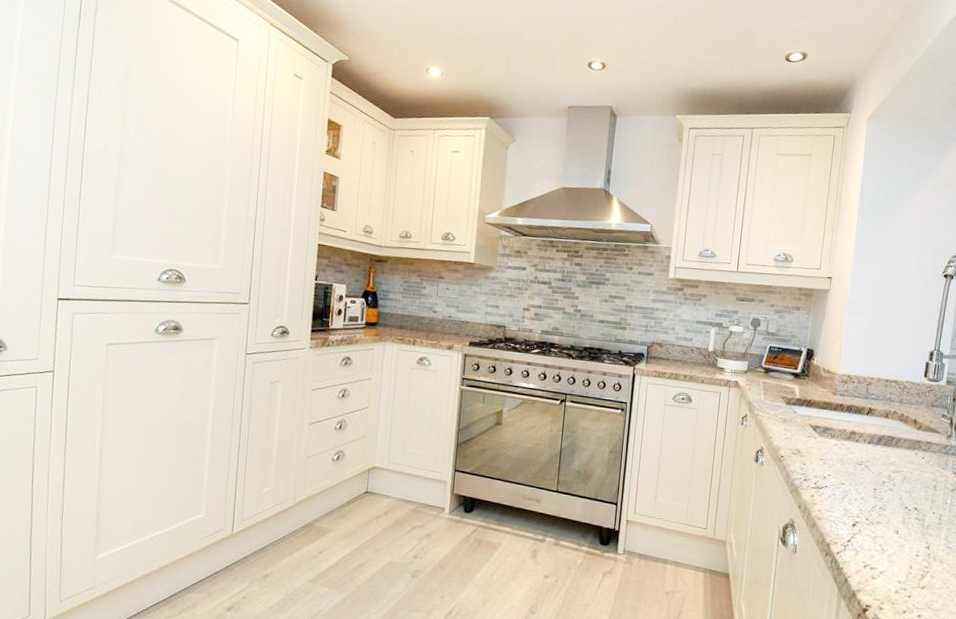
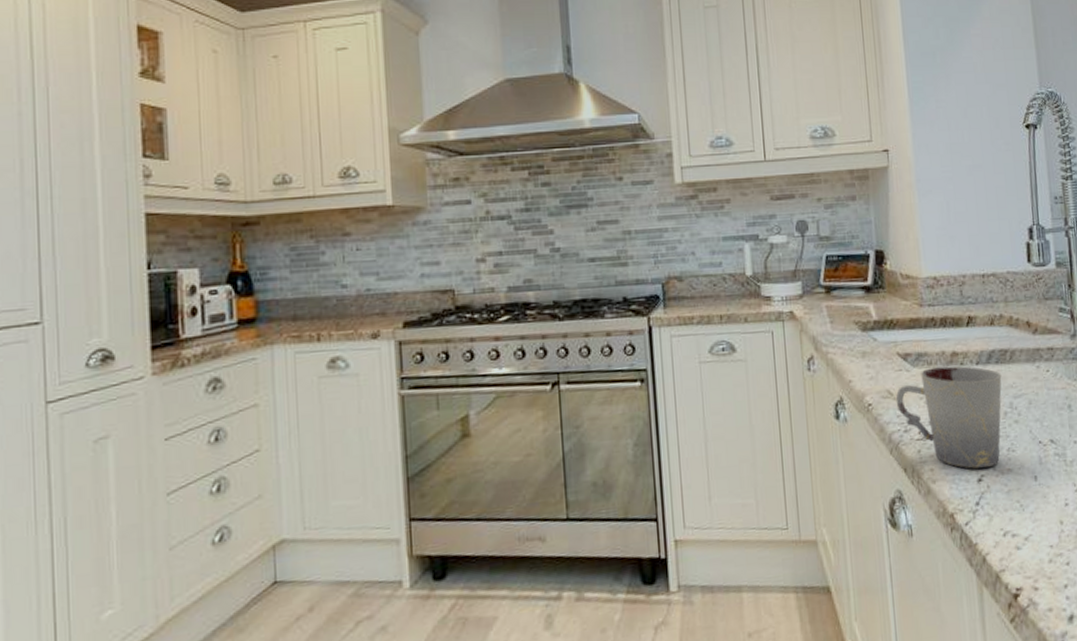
cup: none [802,439,886,517] -> present [895,366,1002,469]

